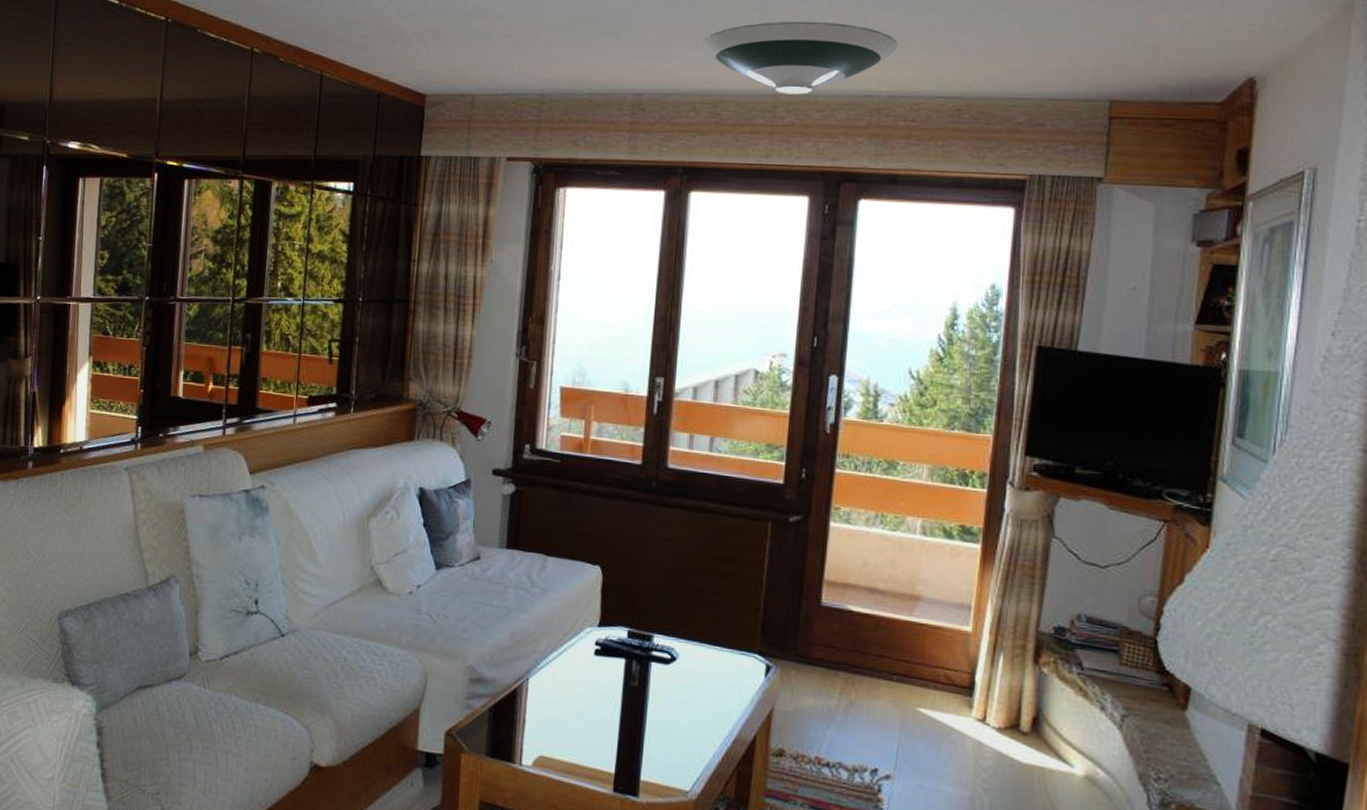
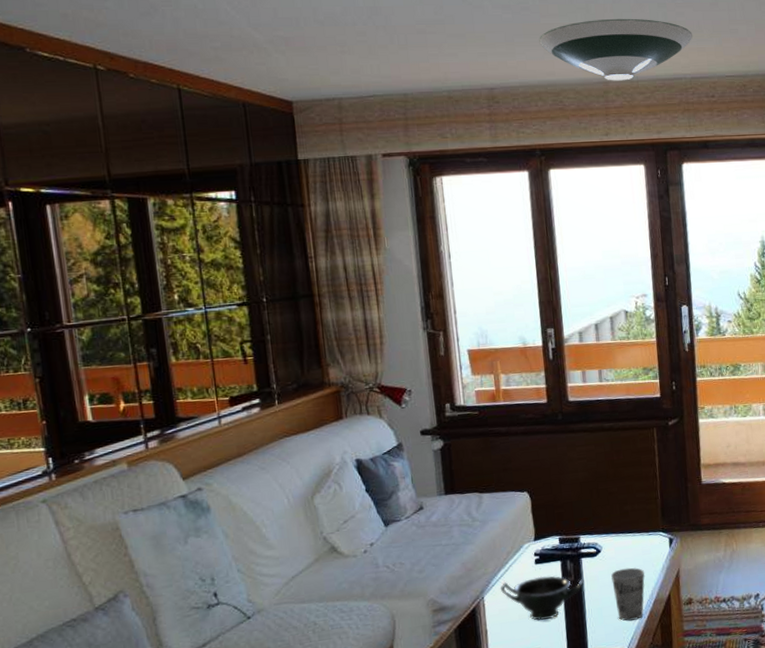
bowl: none [549,668,650,727] -> present [501,575,584,621]
cup: none [684,687,728,758] -> present [611,567,645,621]

